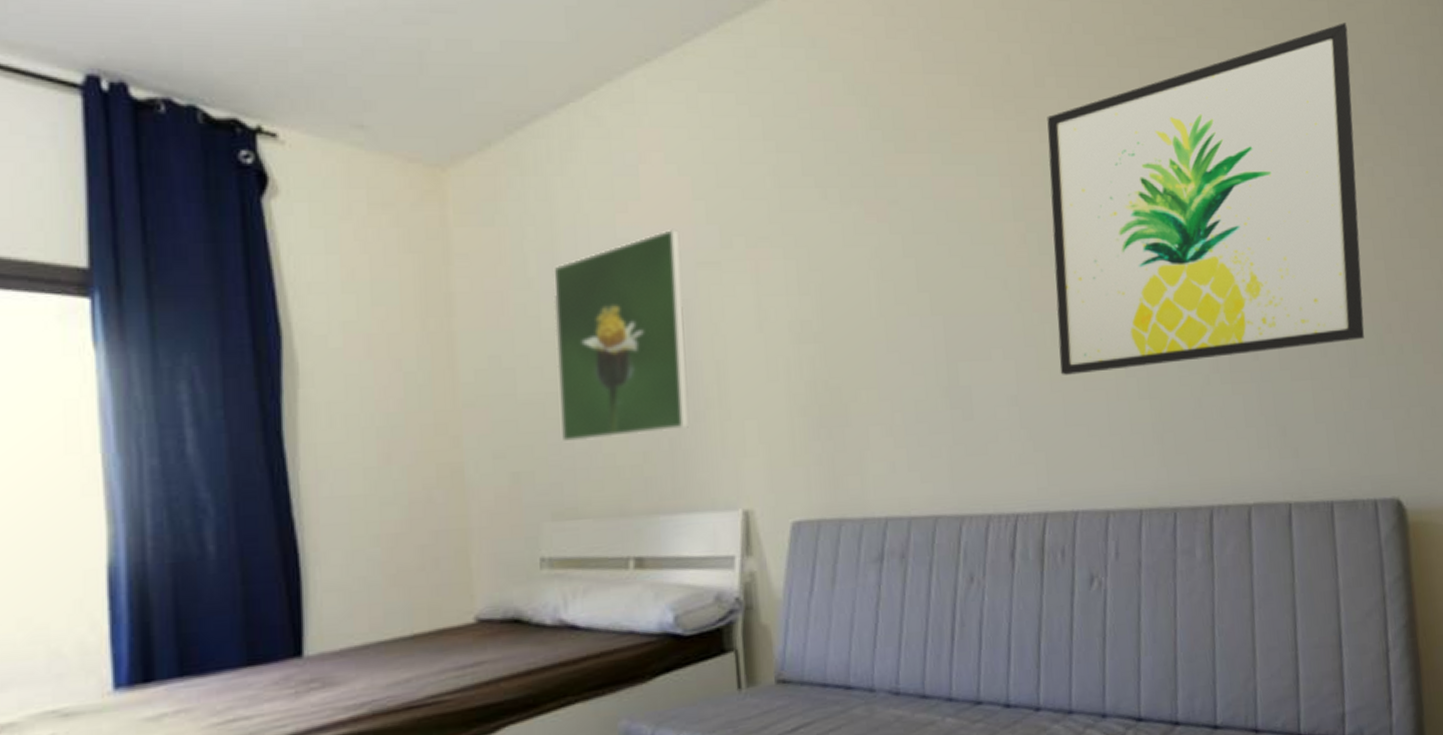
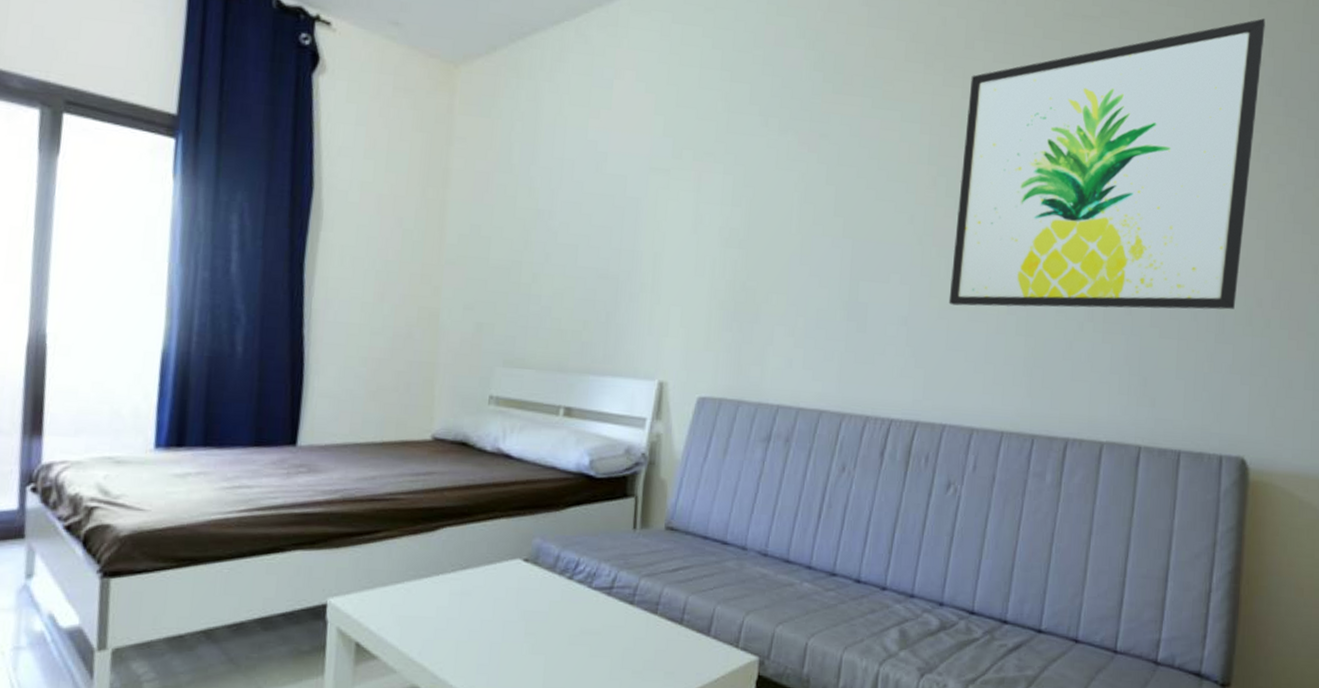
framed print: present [553,228,689,443] -> none [520,136,640,306]

